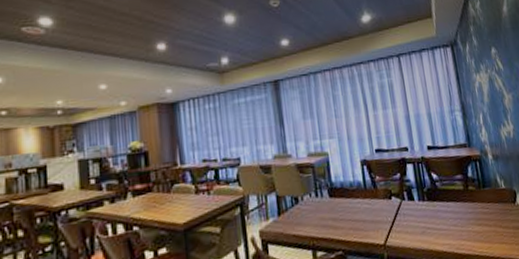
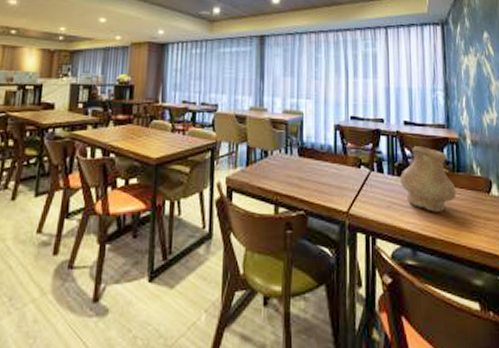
vase: none [430,168,486,230] -> present [400,146,457,212]

